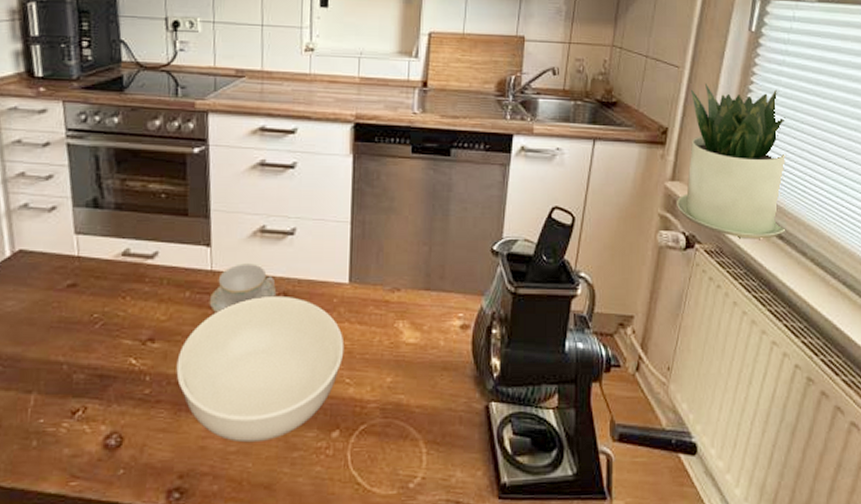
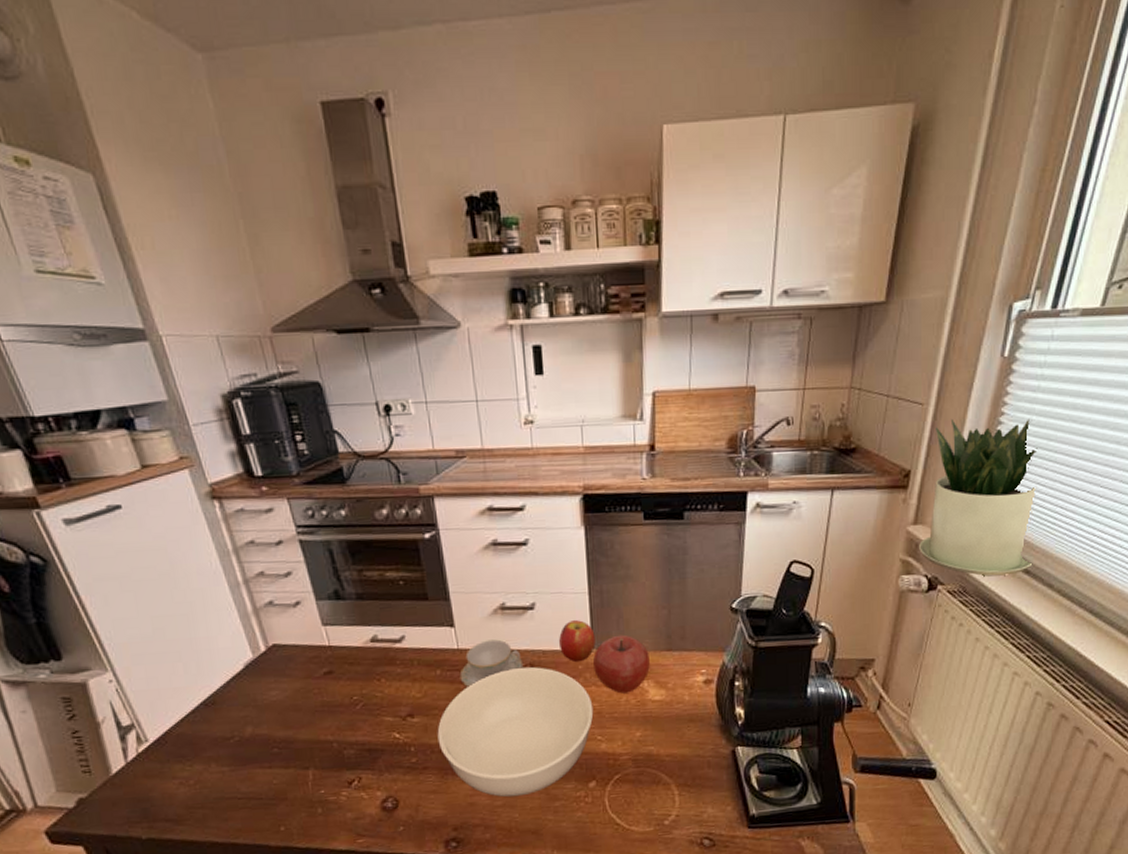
fruit: none [315,250,353,295] -> present [558,620,596,663]
fruit: none [349,269,407,333] -> present [593,634,650,694]

